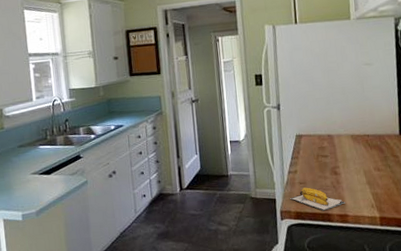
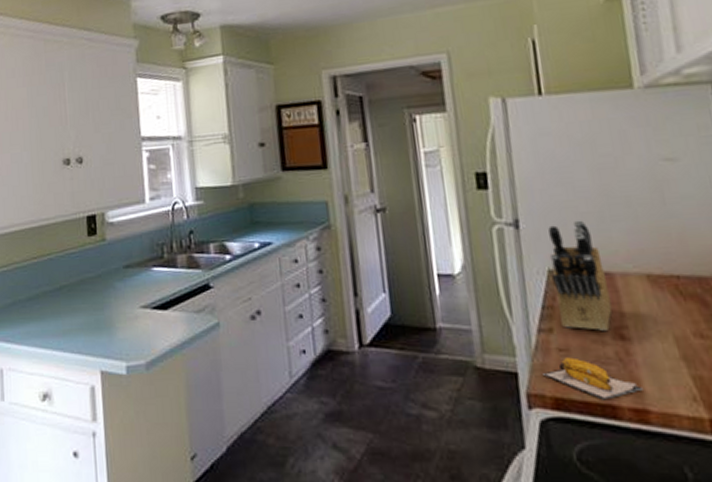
knife block: none [297,103,331,171] -> present [548,220,612,332]

